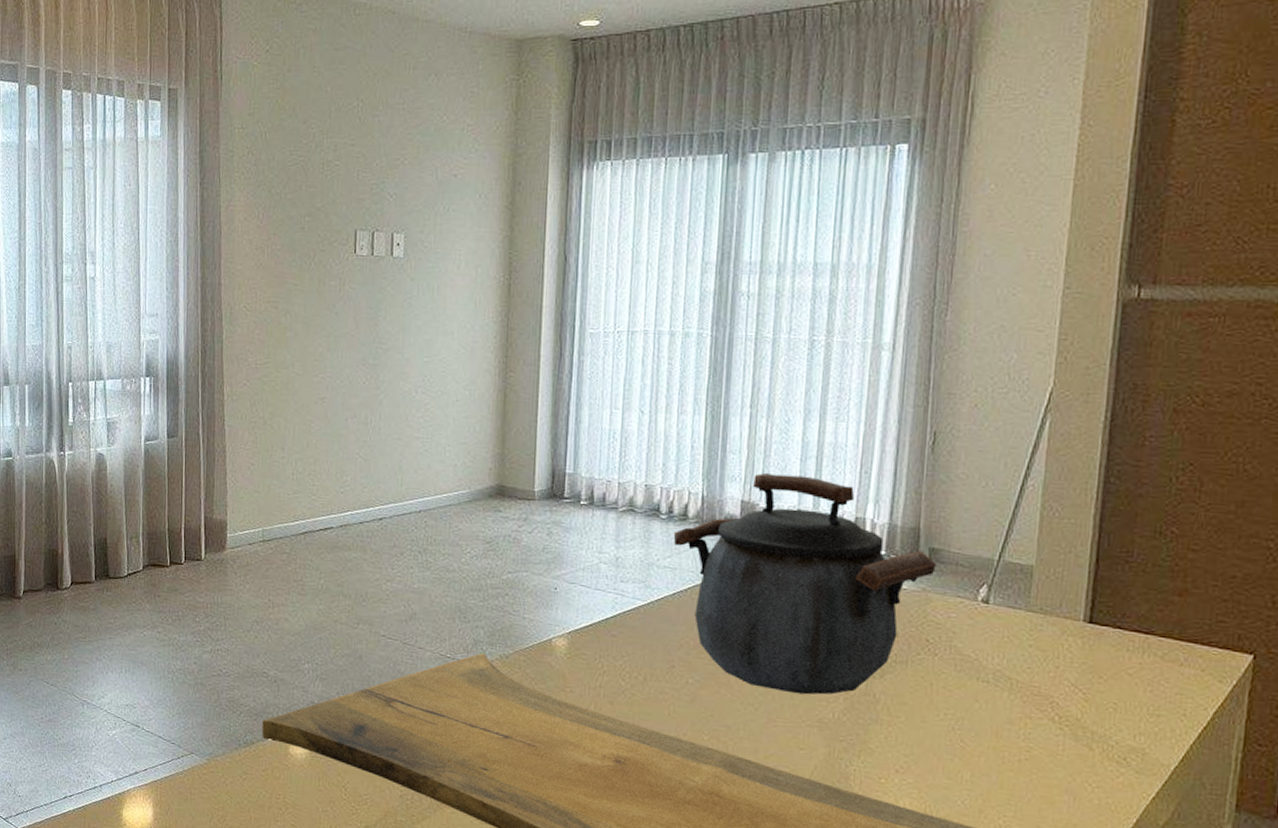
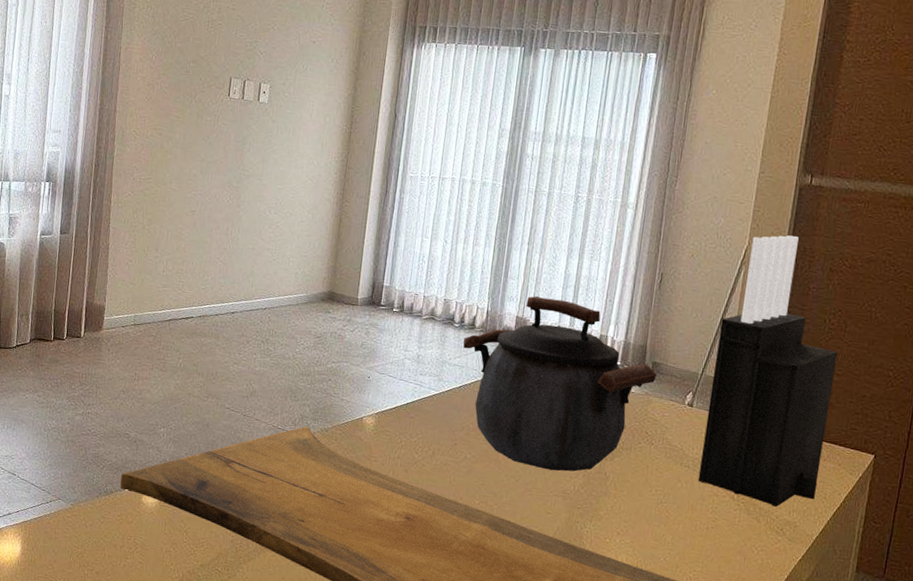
knife block: none [1002,369,1192,729] -> present [697,235,838,507]

